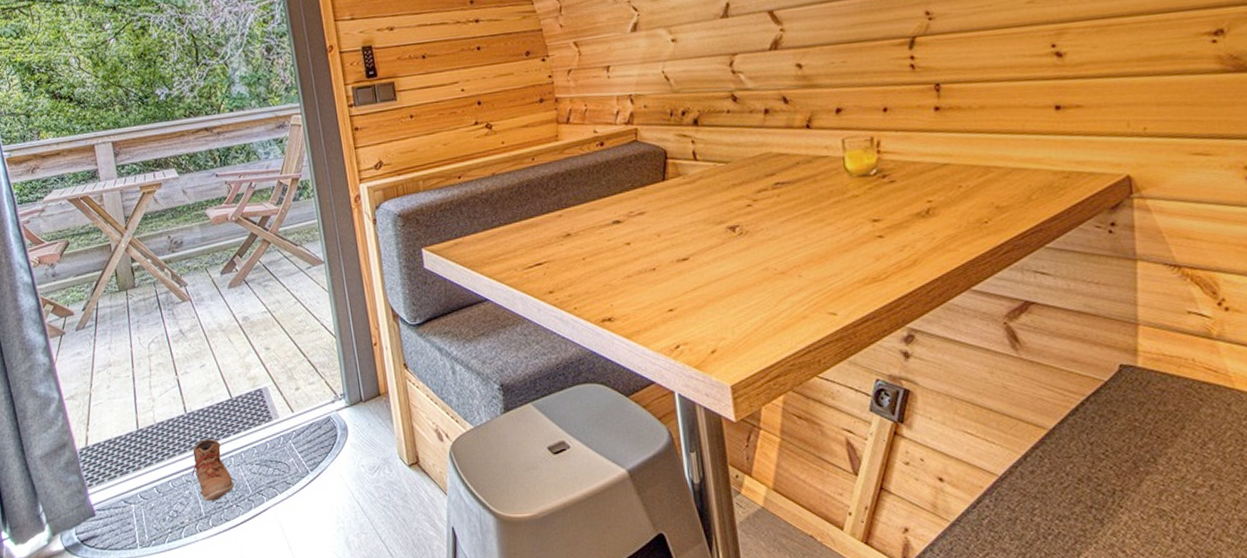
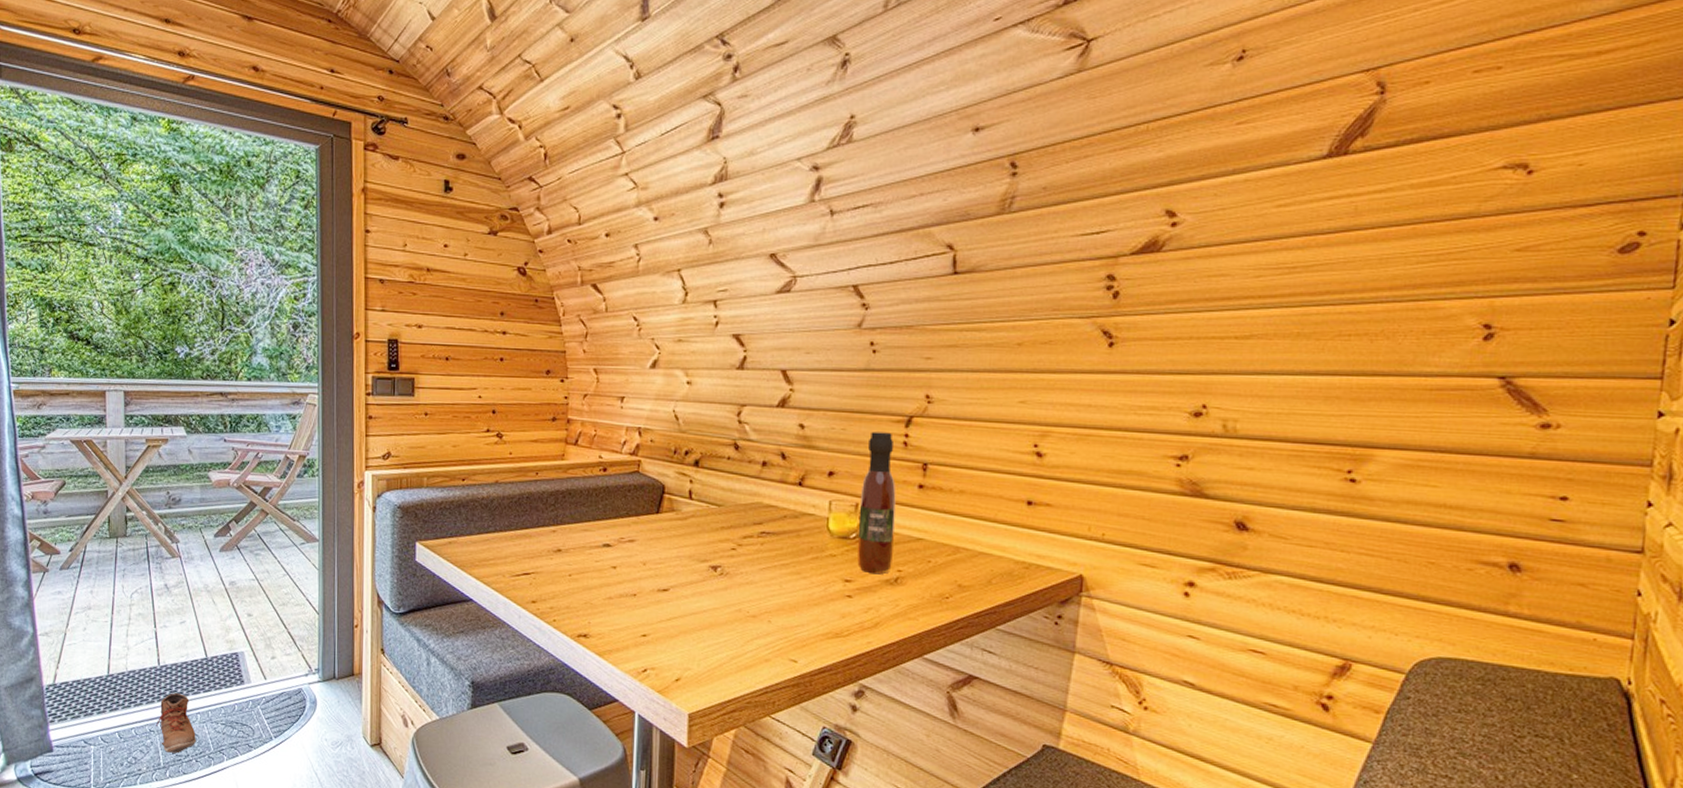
wine bottle: none [873,57,921,208] -> present [857,431,896,574]

